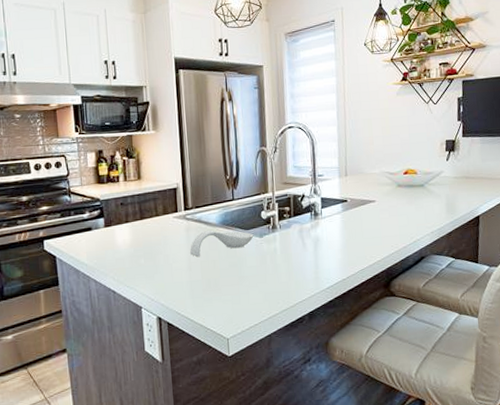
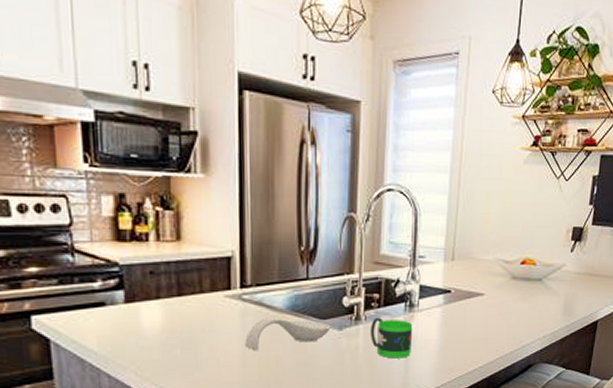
mug: none [285,225,320,258] -> present [371,317,413,359]

